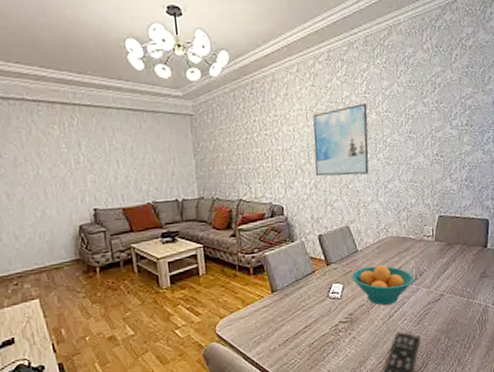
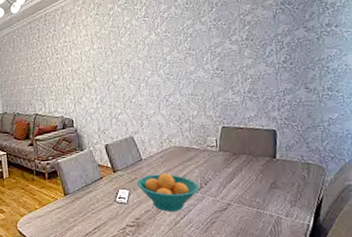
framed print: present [313,103,369,177] -> none [98,26,151,93]

